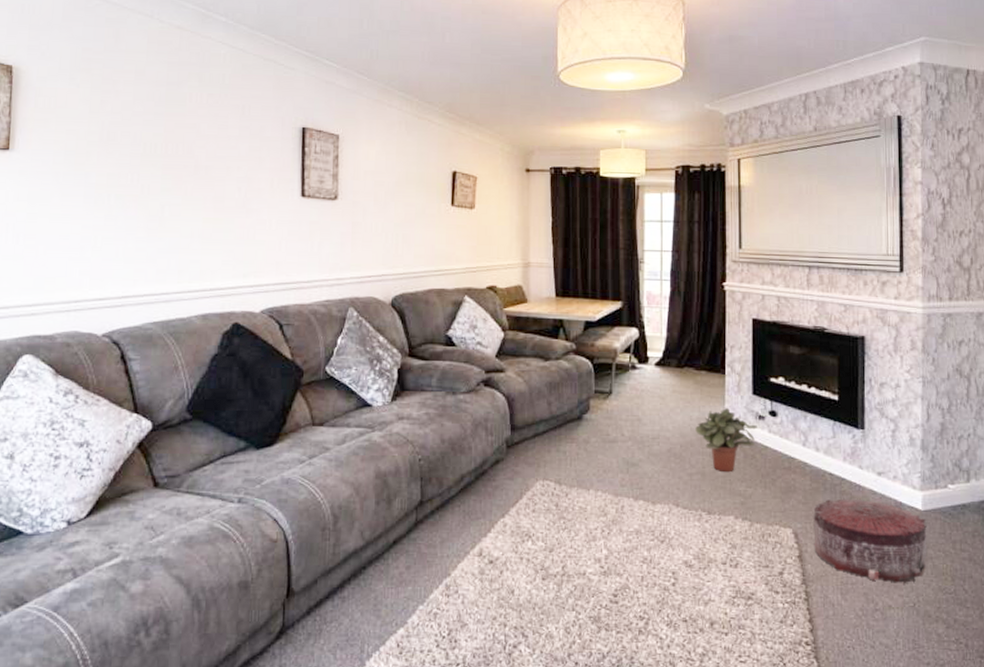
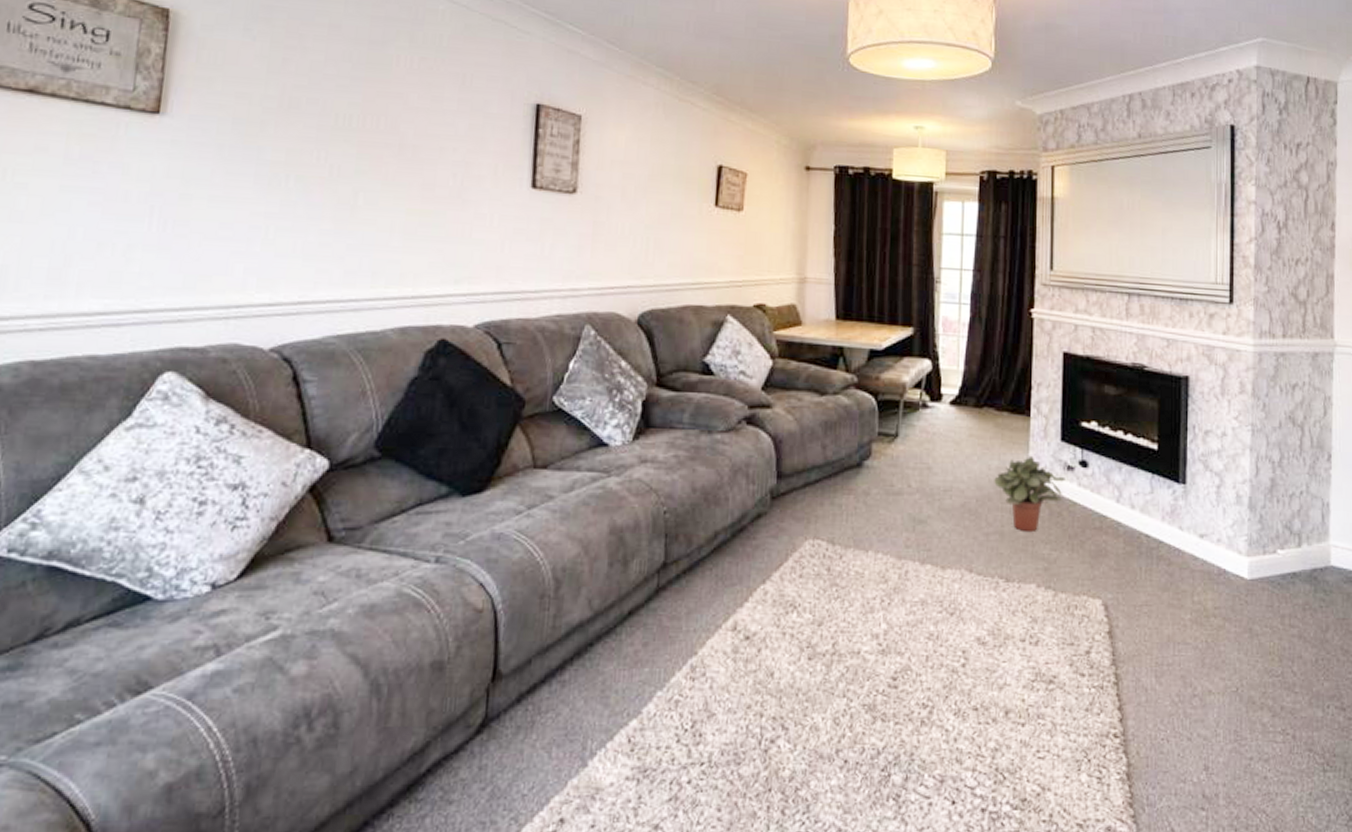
pouf: present [812,497,927,584] -> none [1125,563,1253,666]

